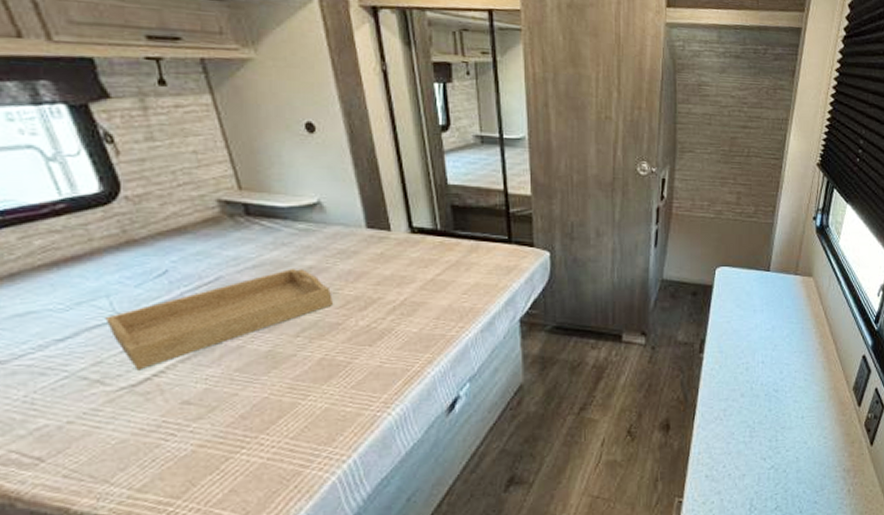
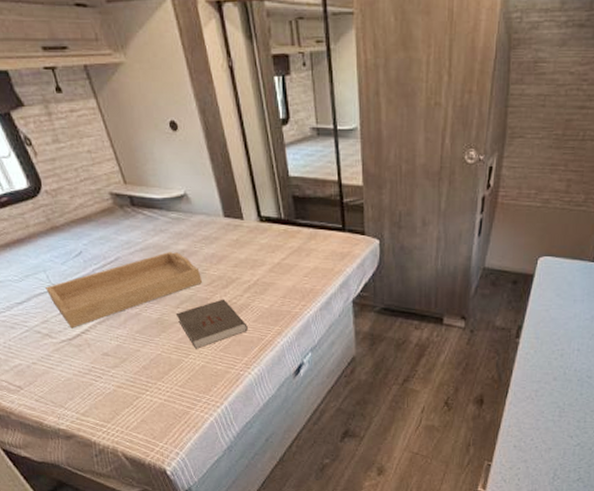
book: none [293,323,390,388] -> present [175,299,248,349]

